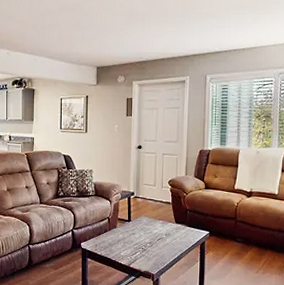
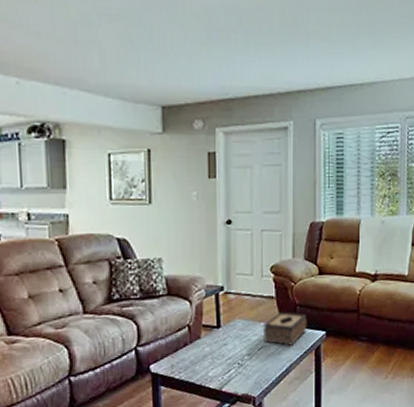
tissue box: none [162,214,195,240] -> present [264,312,307,346]

